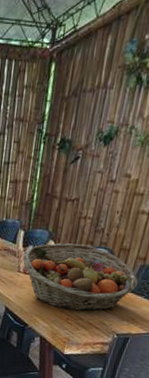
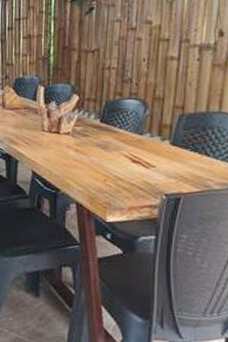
fruit basket: present [23,243,139,312] -> none [46,96,180,171]

